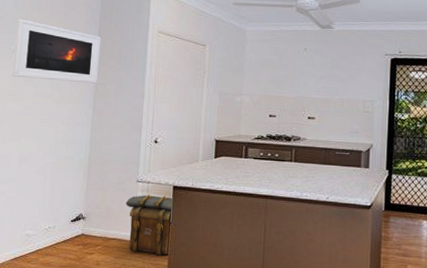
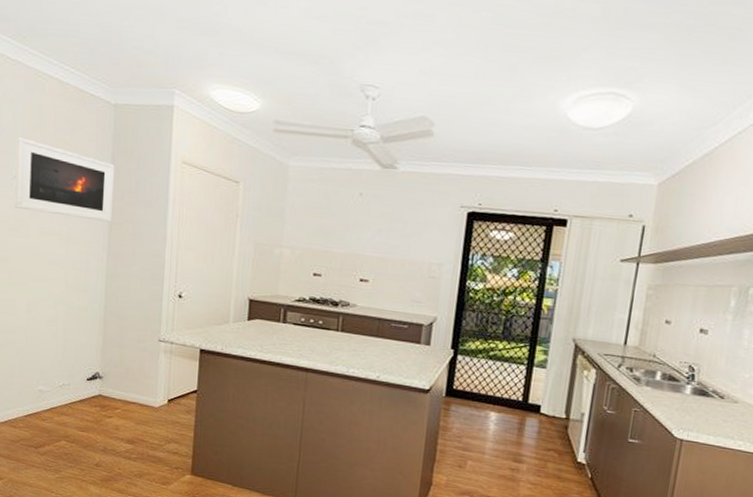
backpack: present [125,194,172,255] -> none [146,356,199,426]

